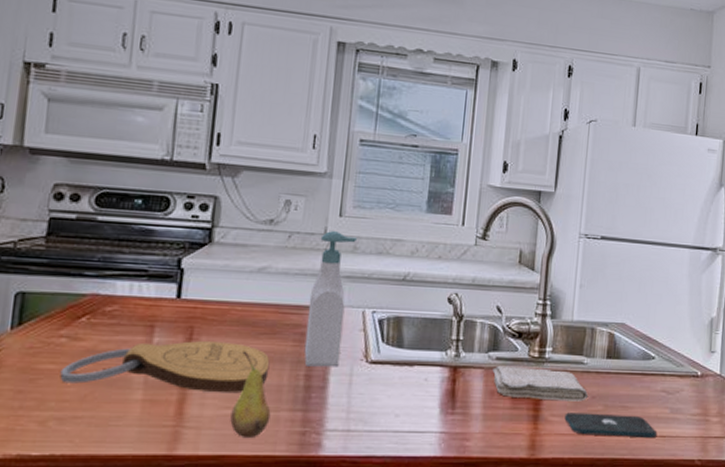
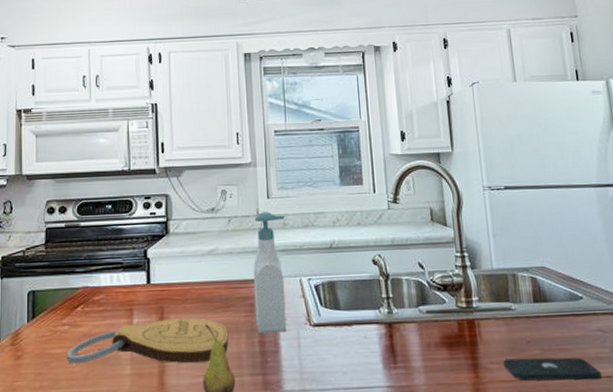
washcloth: present [492,365,589,402] -> none [425,317,523,348]

